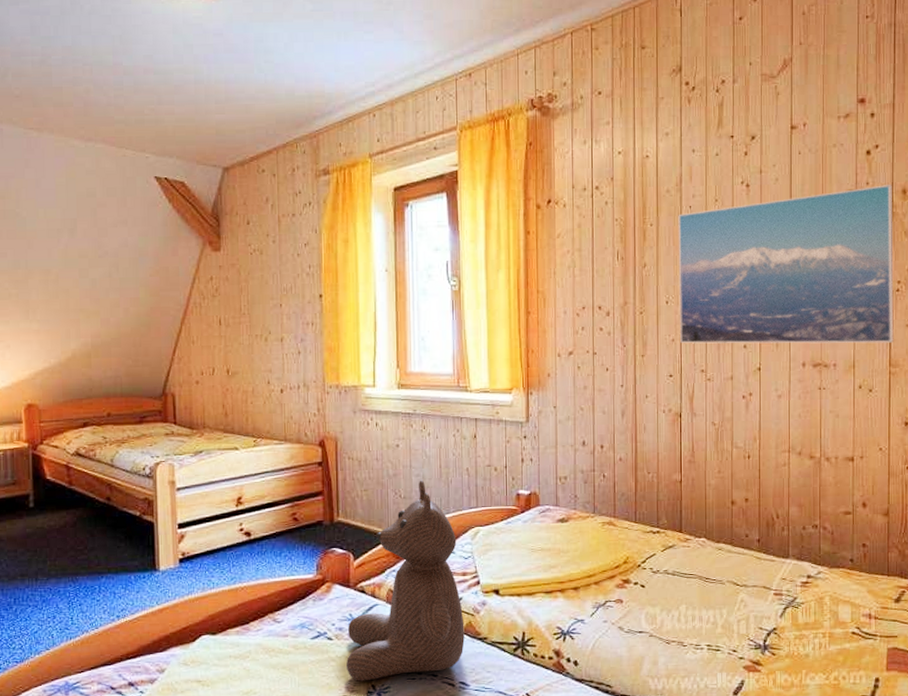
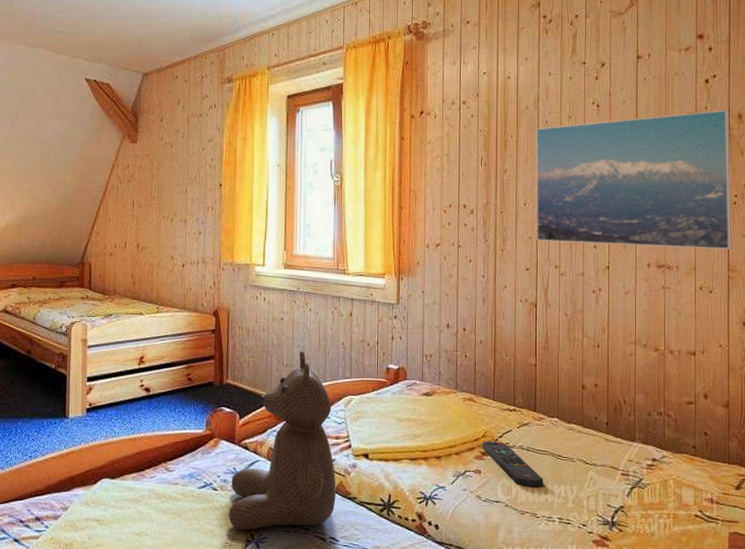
remote control: none [624,567,690,614] -> present [482,441,543,487]

